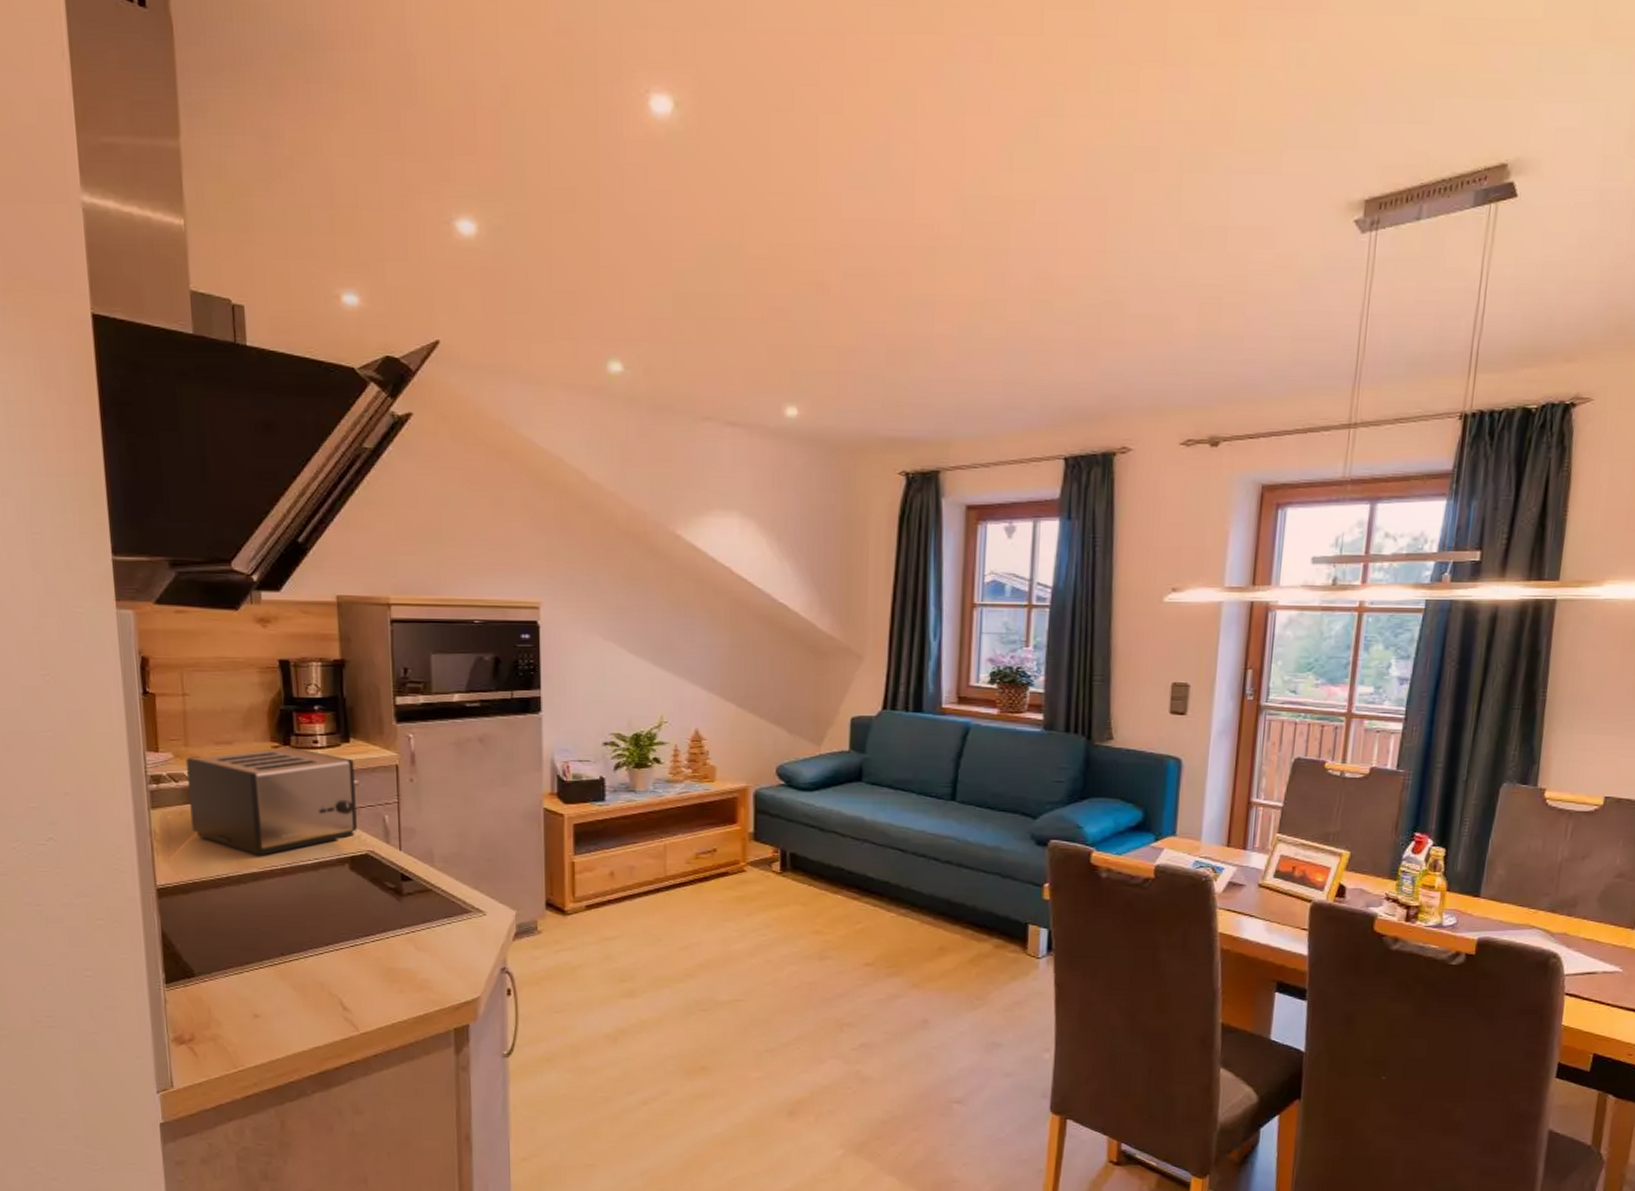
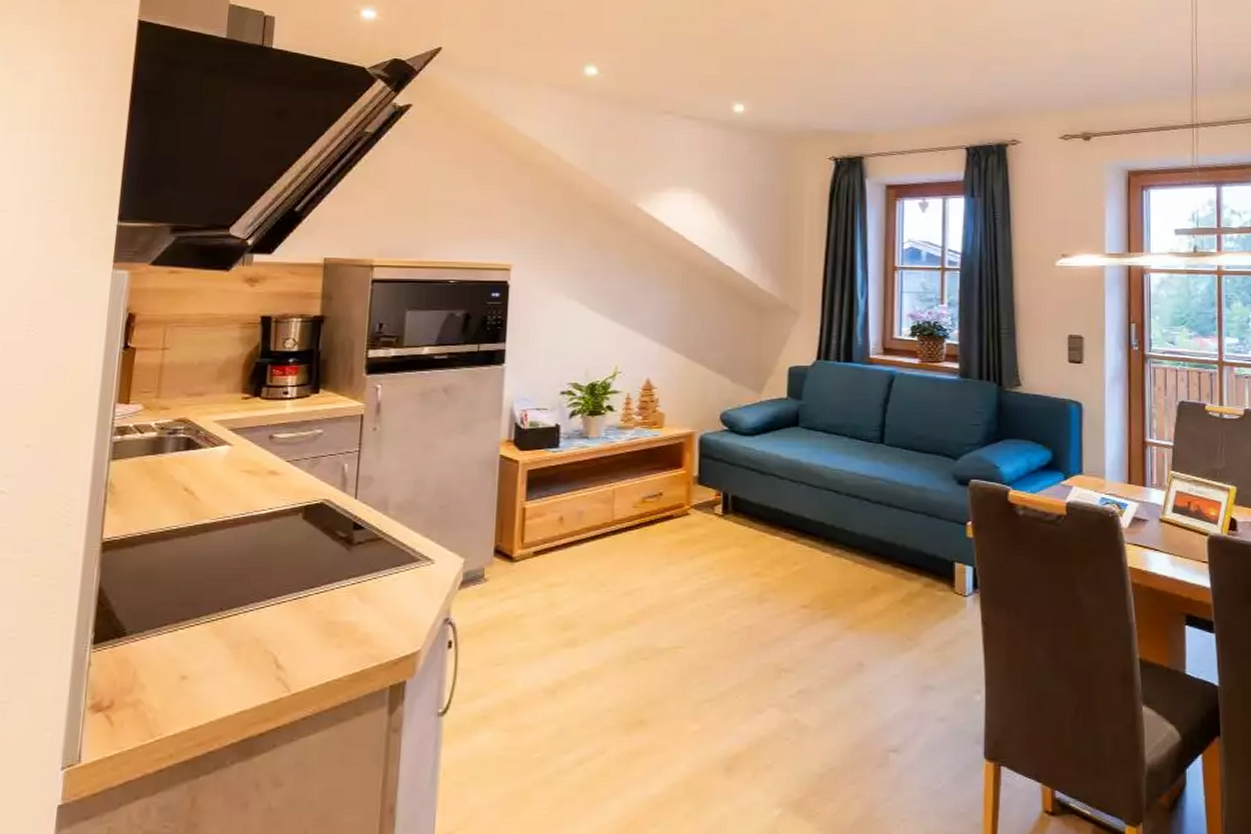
toaster: present [185,746,357,856] -> none [149,397,321,507]

